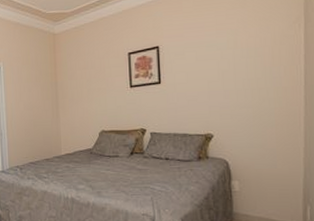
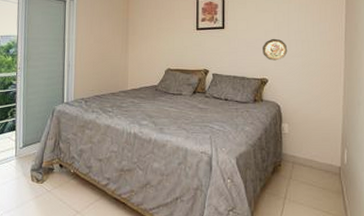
decorative plate: none [205,89,235,114] -> present [263,38,288,61]

